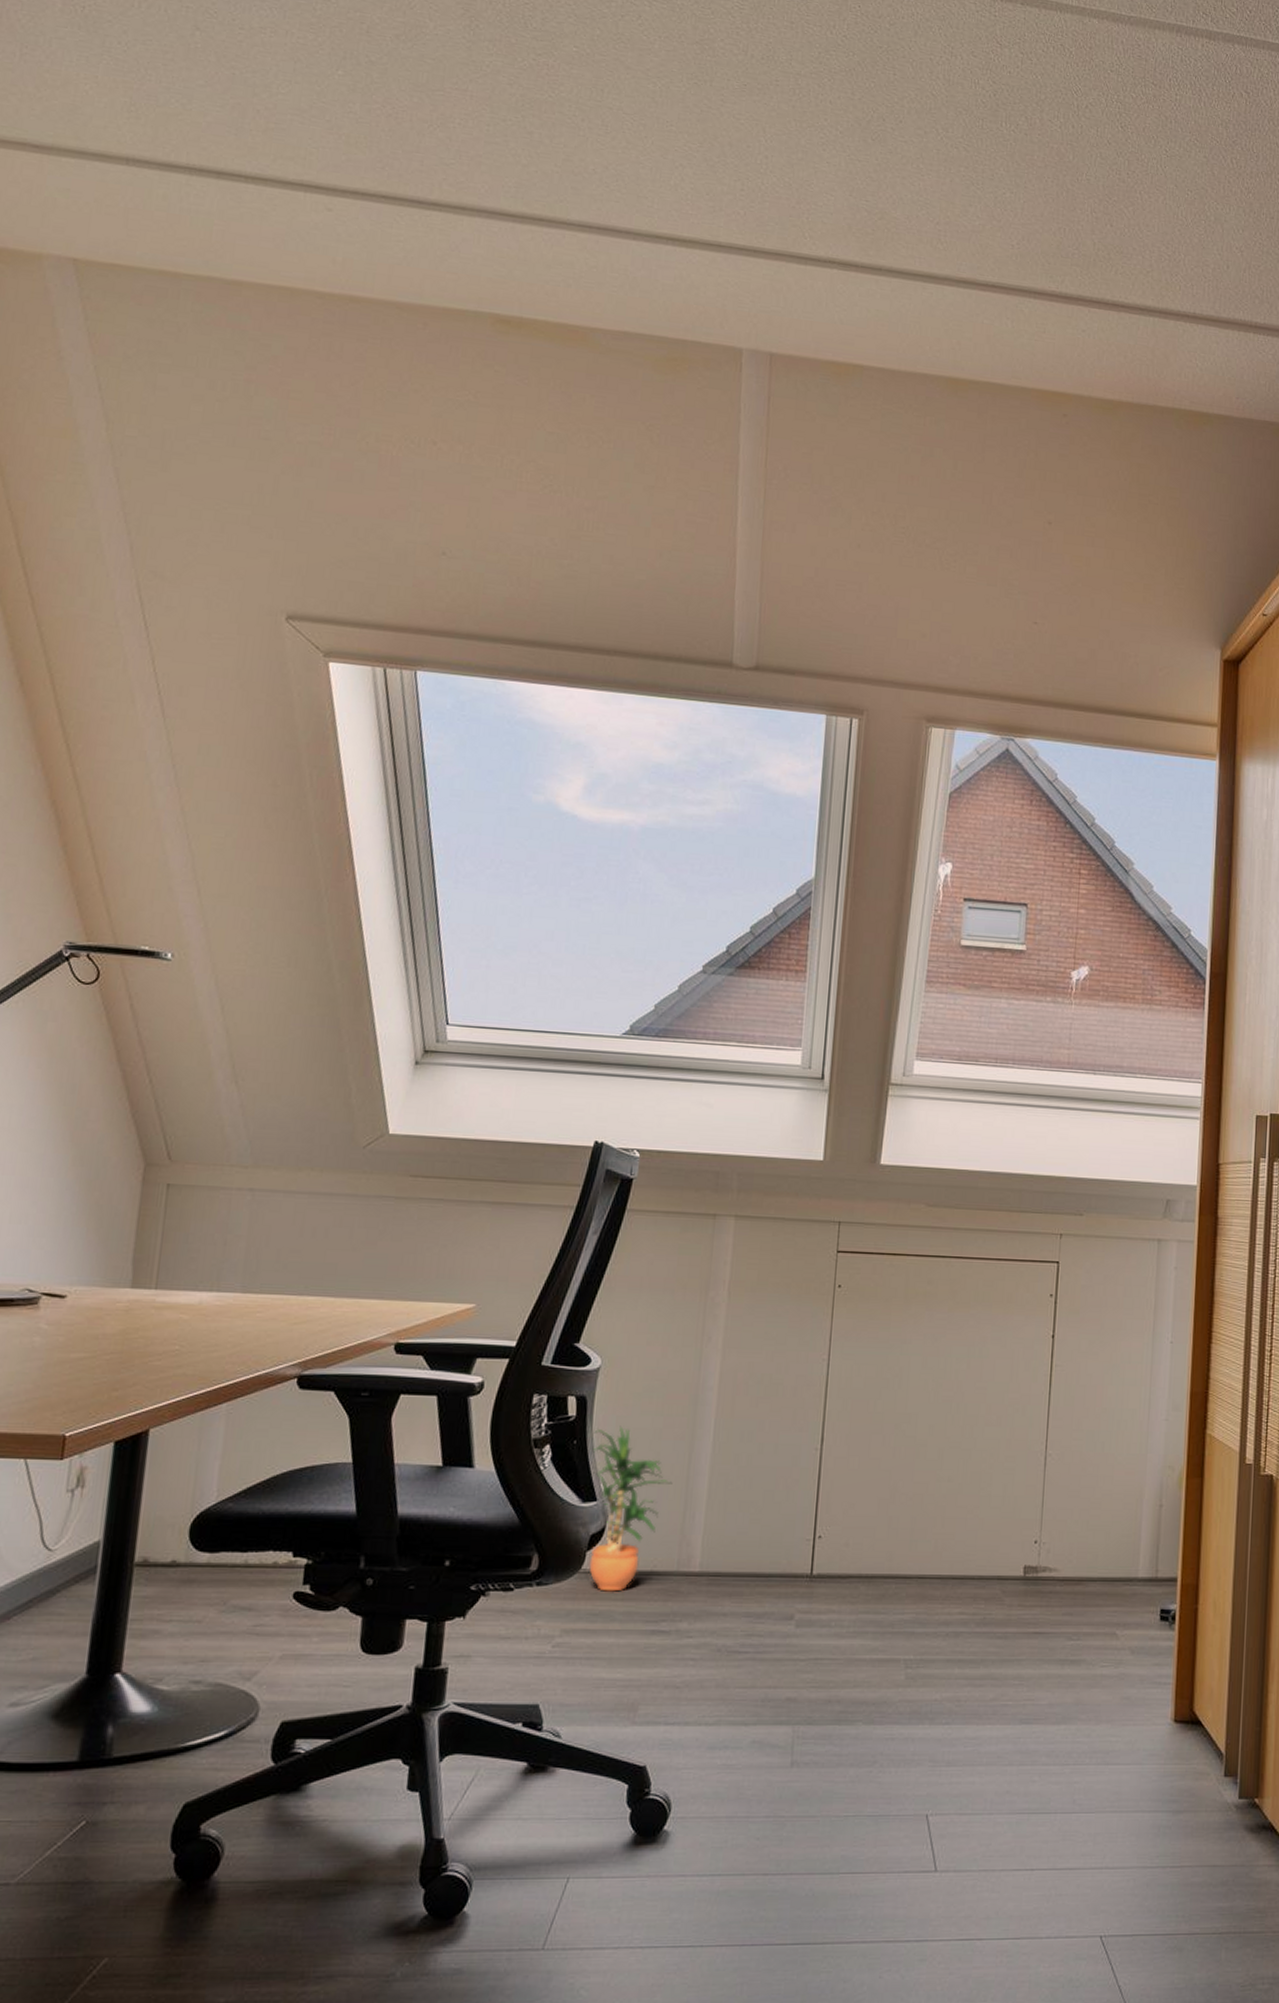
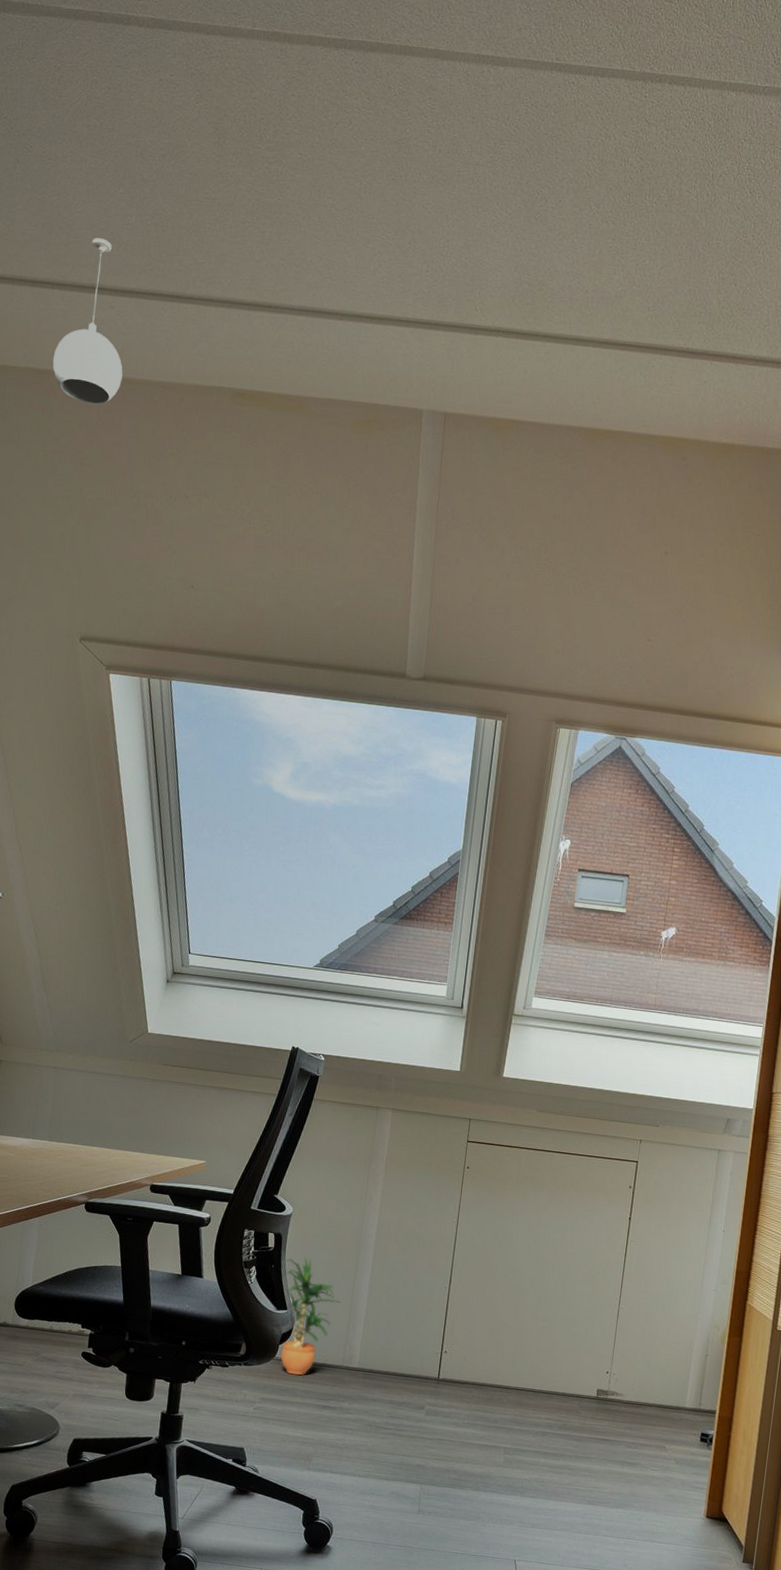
pendant light: none [246,126,345,326] -> present [52,238,123,405]

